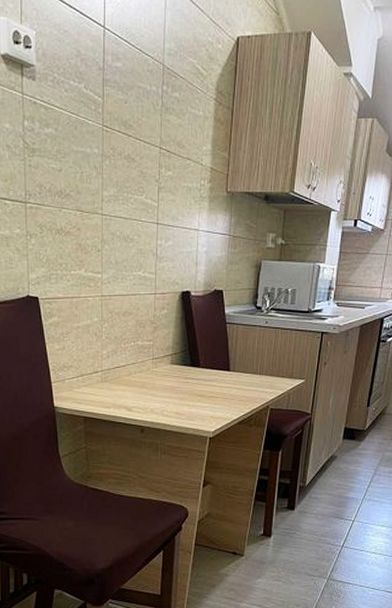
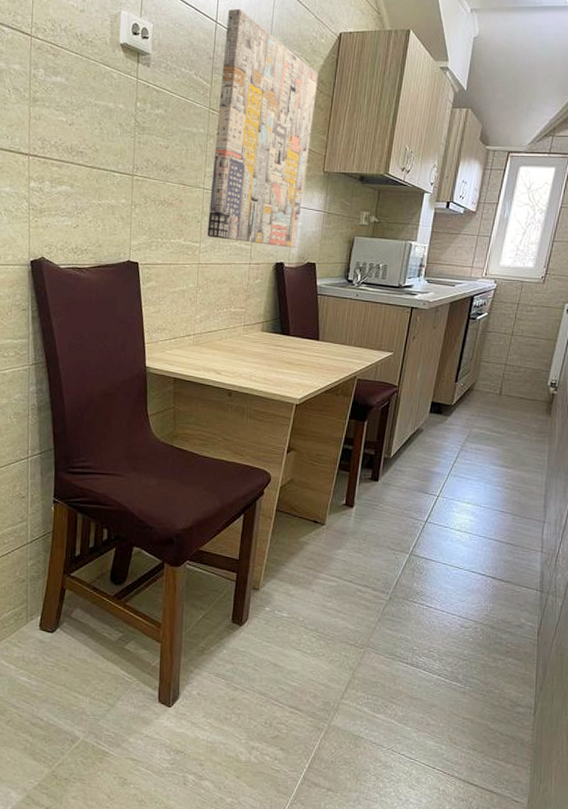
wall art: none [108,11,216,275] -> present [207,8,318,248]

